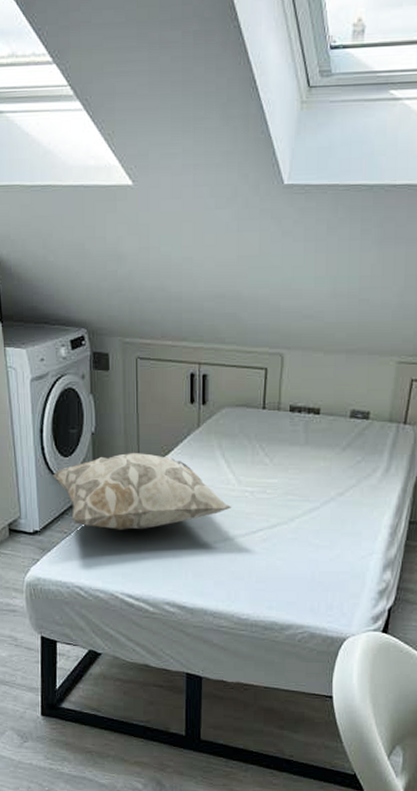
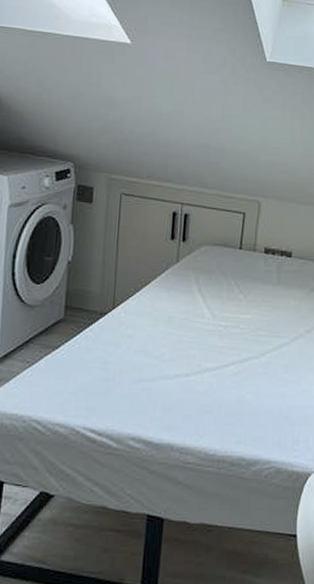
decorative pillow: present [52,452,232,530] -> none [21,282,206,361]

